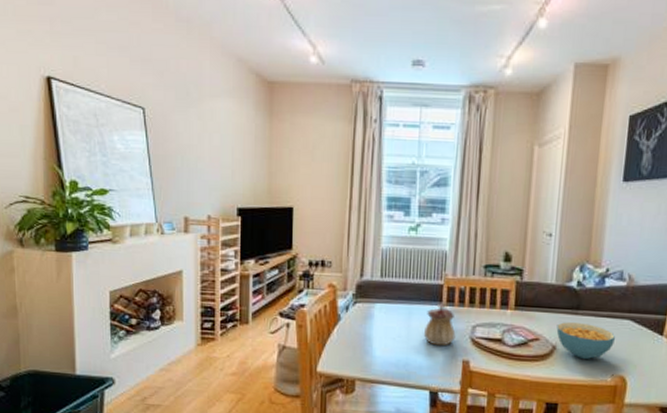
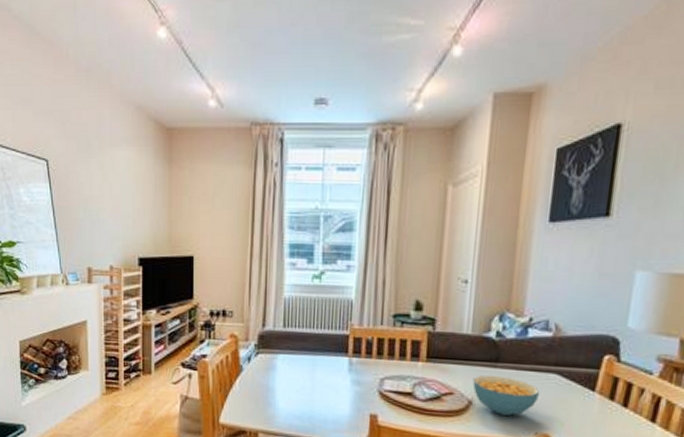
teapot: present [423,303,456,346] -> none [328,354,363,400]

